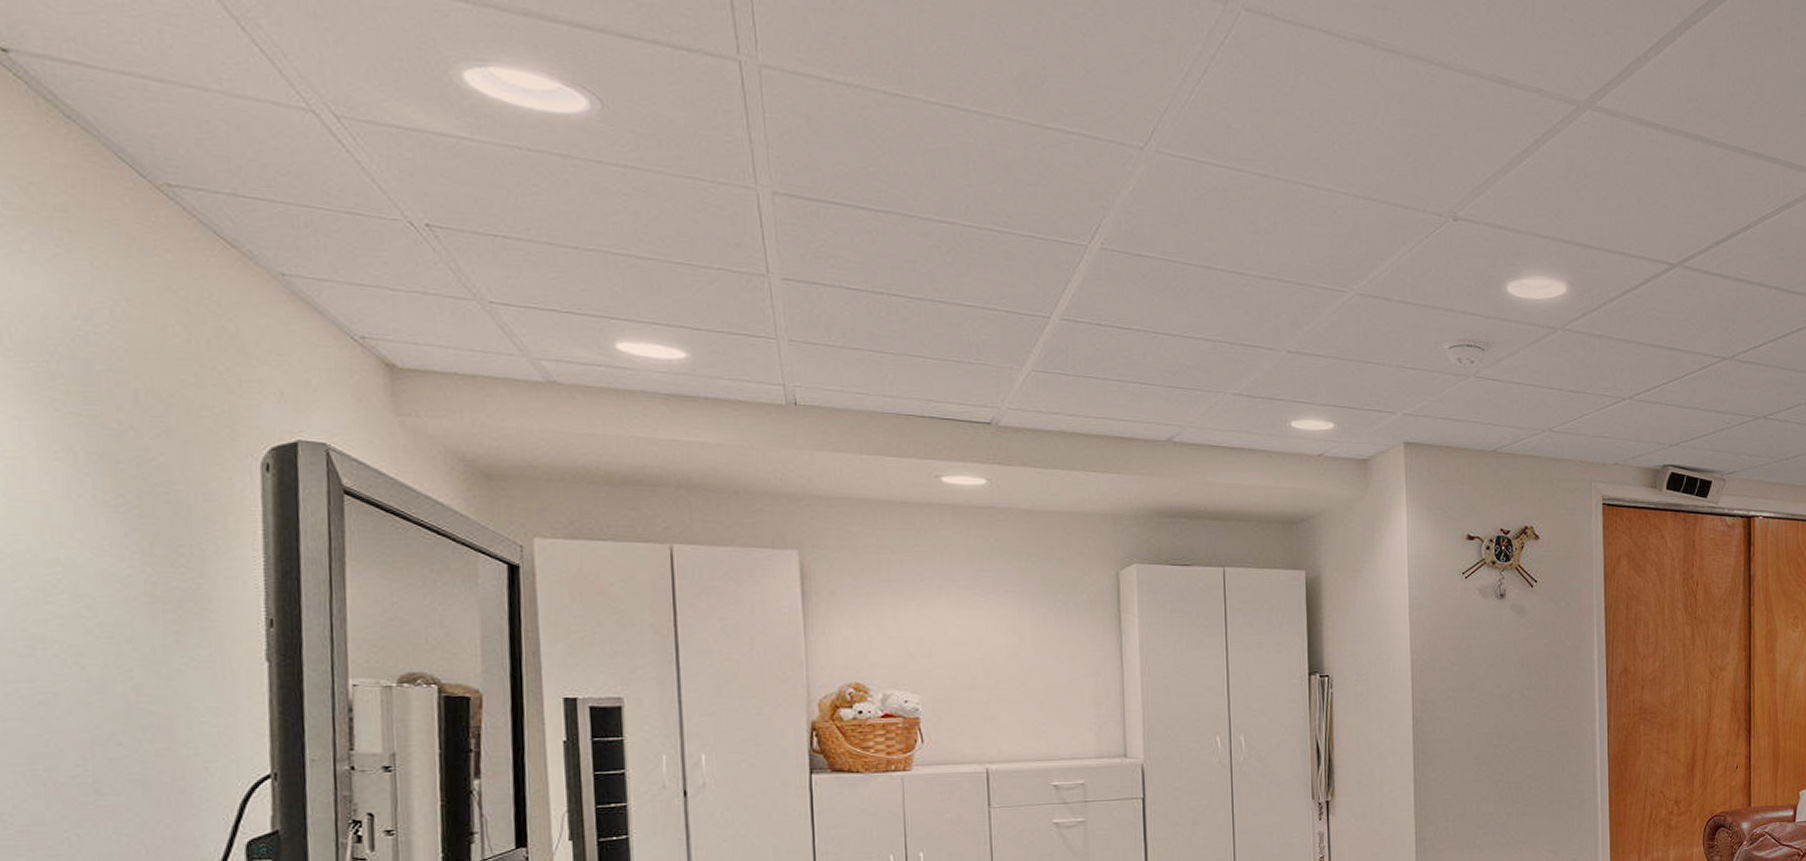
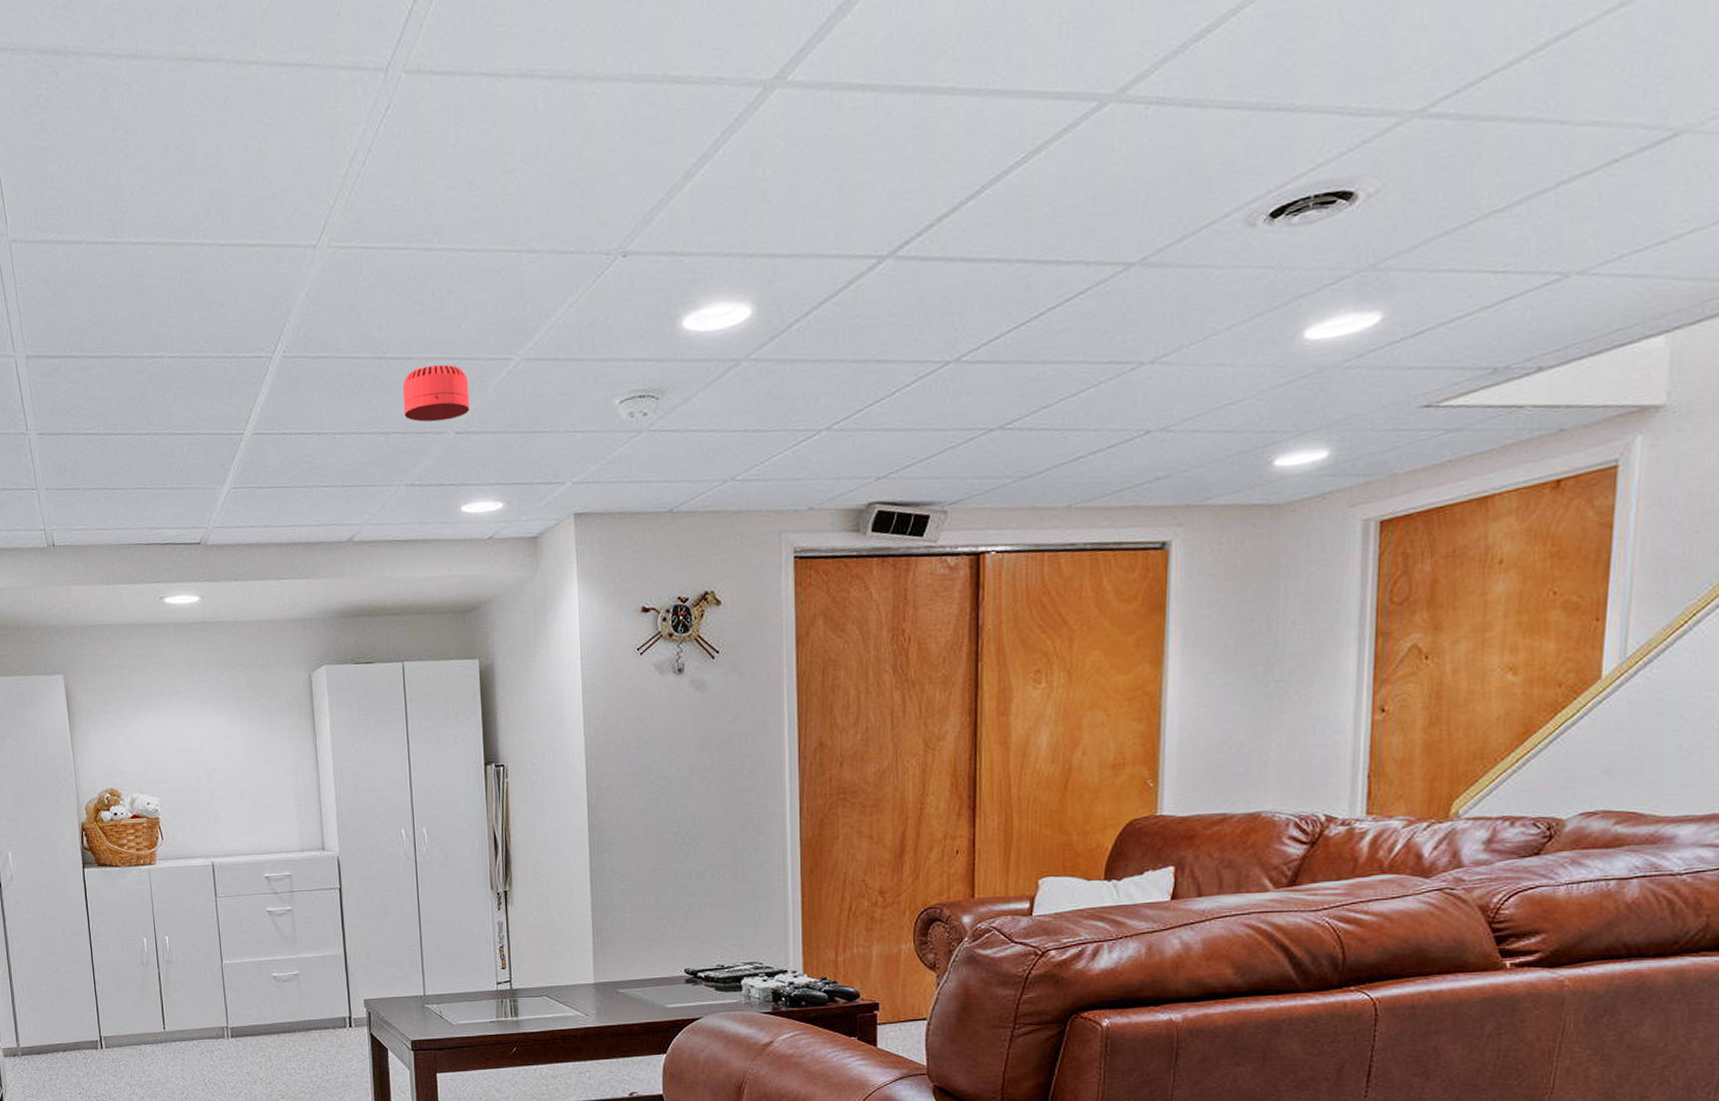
smoke detector: none [1232,284,1303,338] -> present [402,364,470,422]

